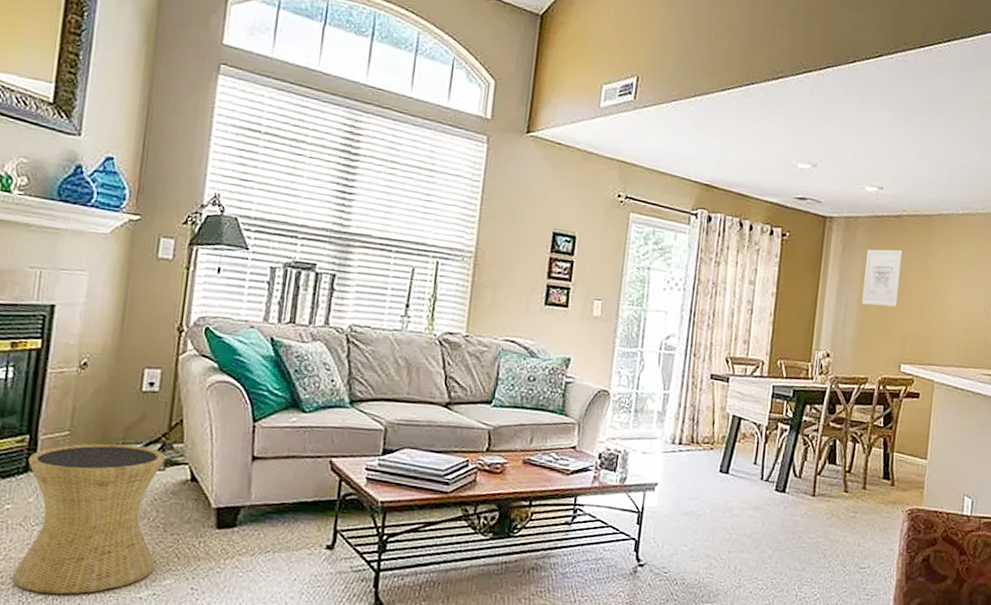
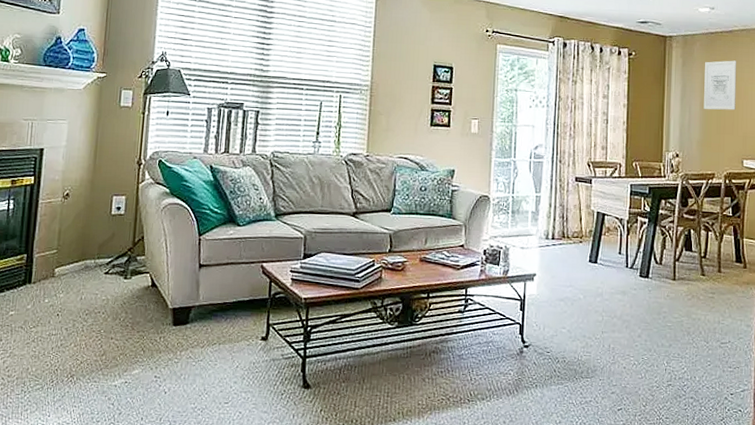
side table: present [12,443,165,594] -> none [16,258,131,384]

